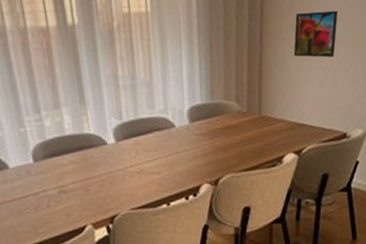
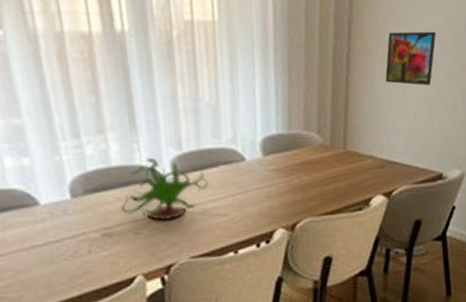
plant: none [73,127,145,179] -> present [120,157,209,221]

